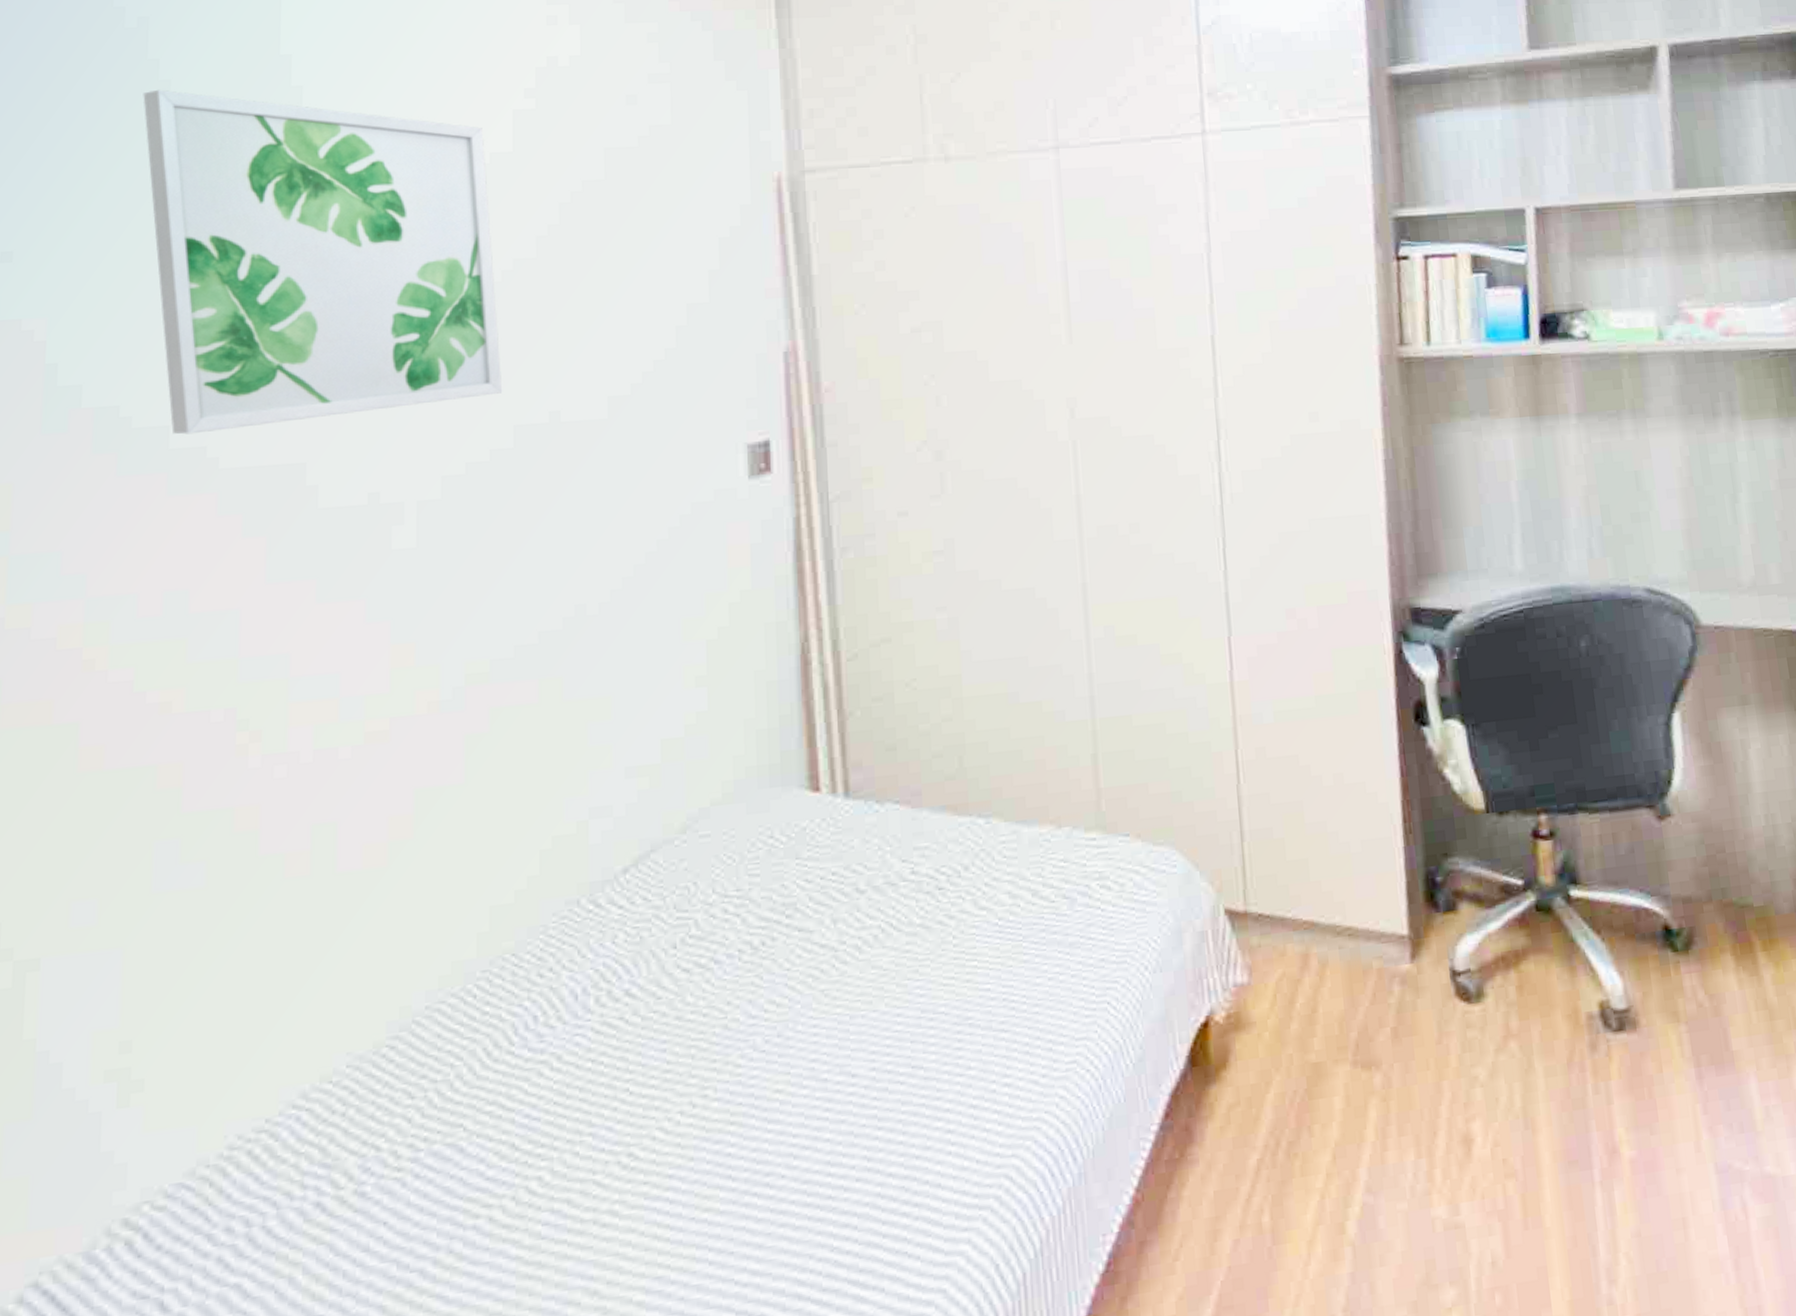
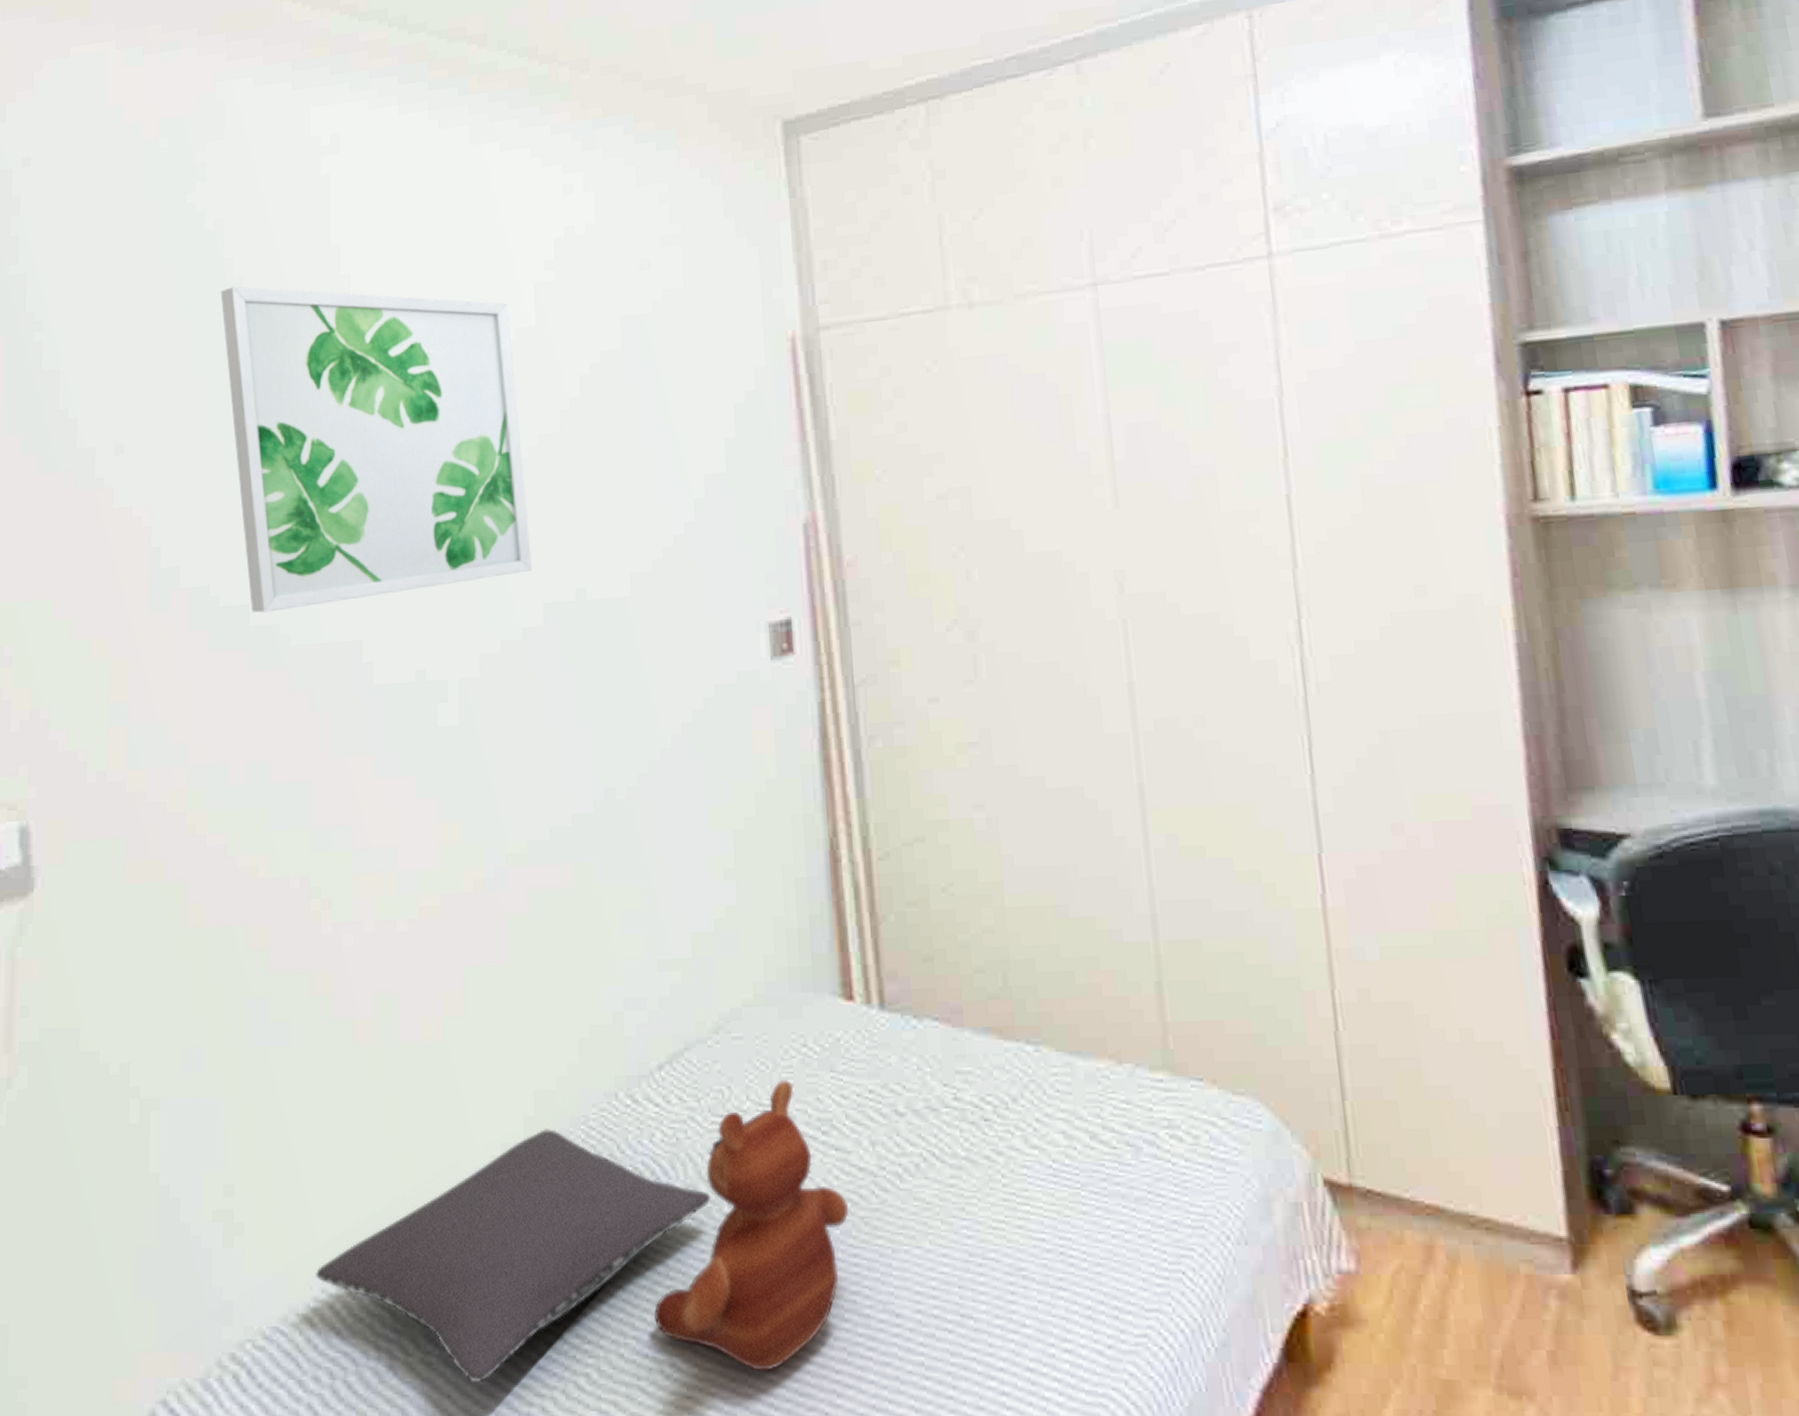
pillow: none [231,941,675,1206] -> present [316,1129,712,1384]
teddy bear: none [611,871,809,1147] -> present [653,1080,848,1372]

